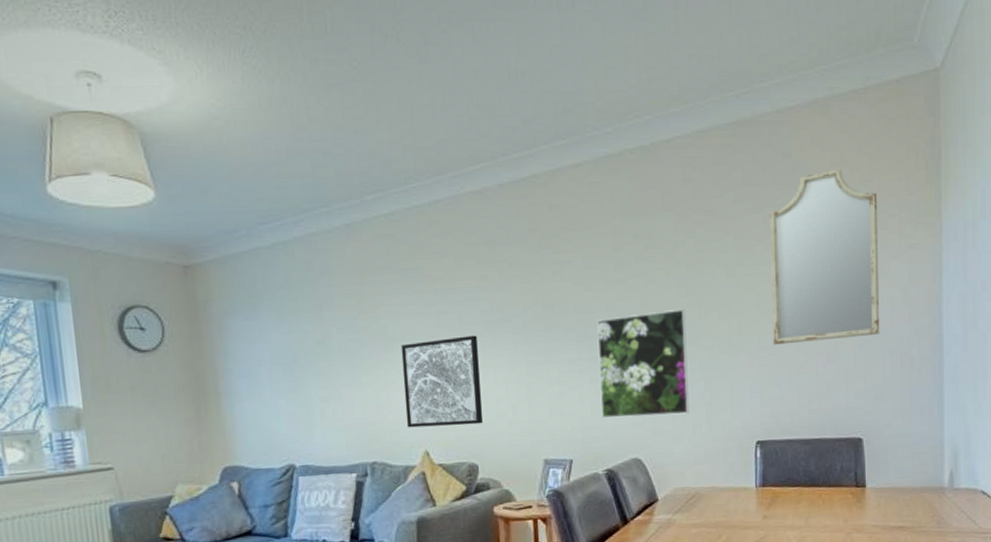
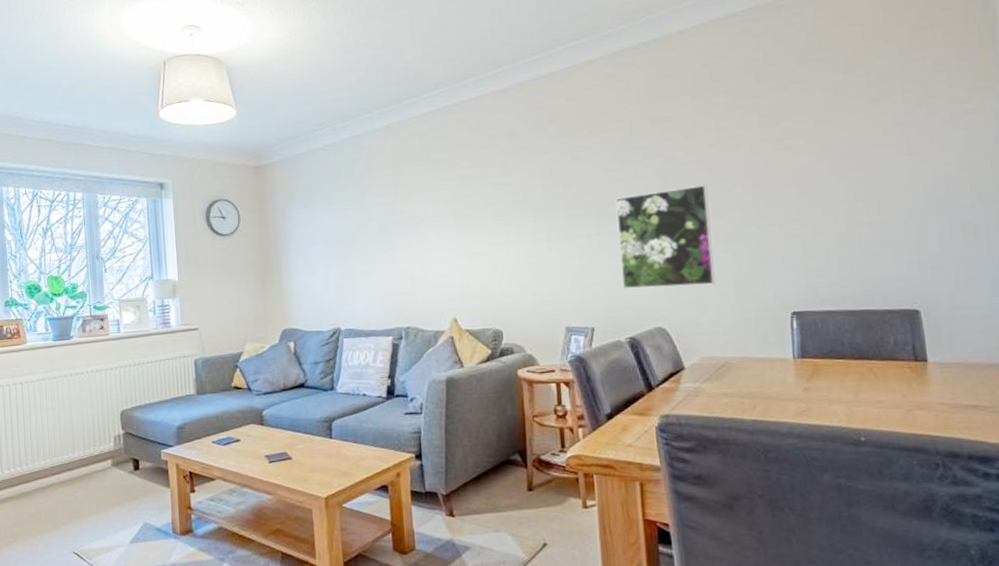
wall art: present [401,335,484,428] -> none [431,215,507,297]
home mirror: present [768,169,880,345] -> none [794,41,934,216]

